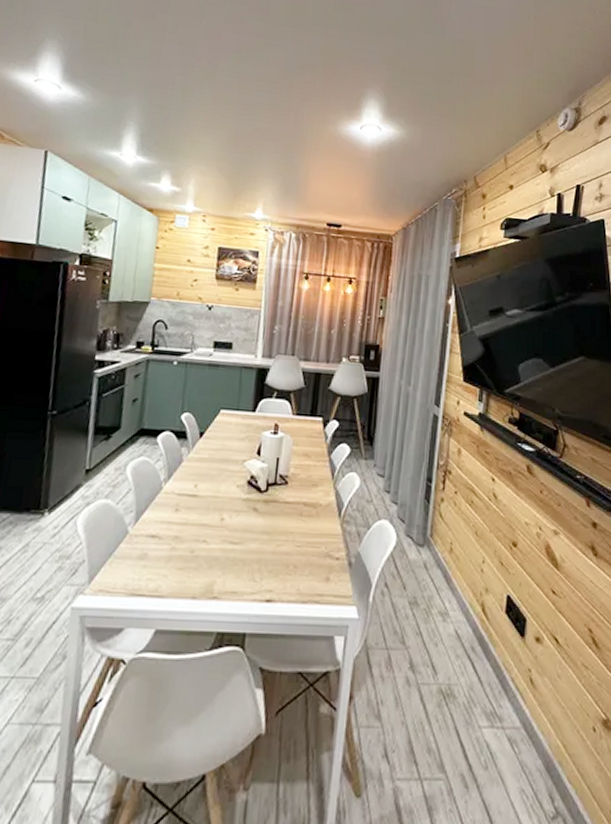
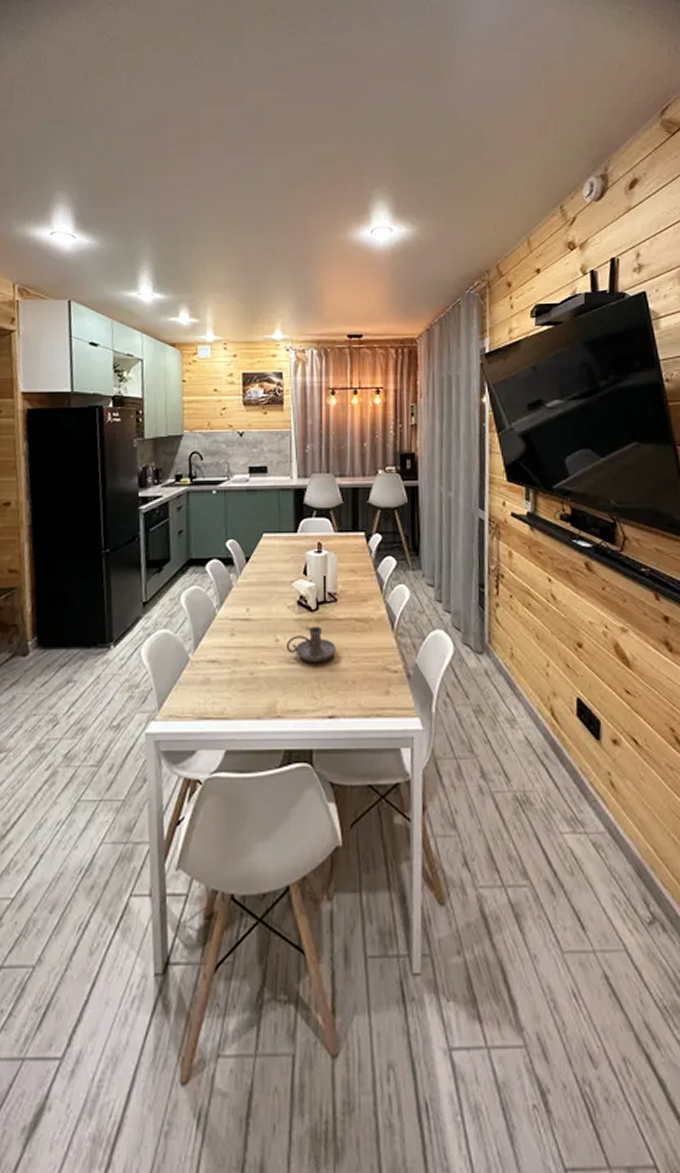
candle holder: none [230,507,281,544] -> present [286,625,336,662]

